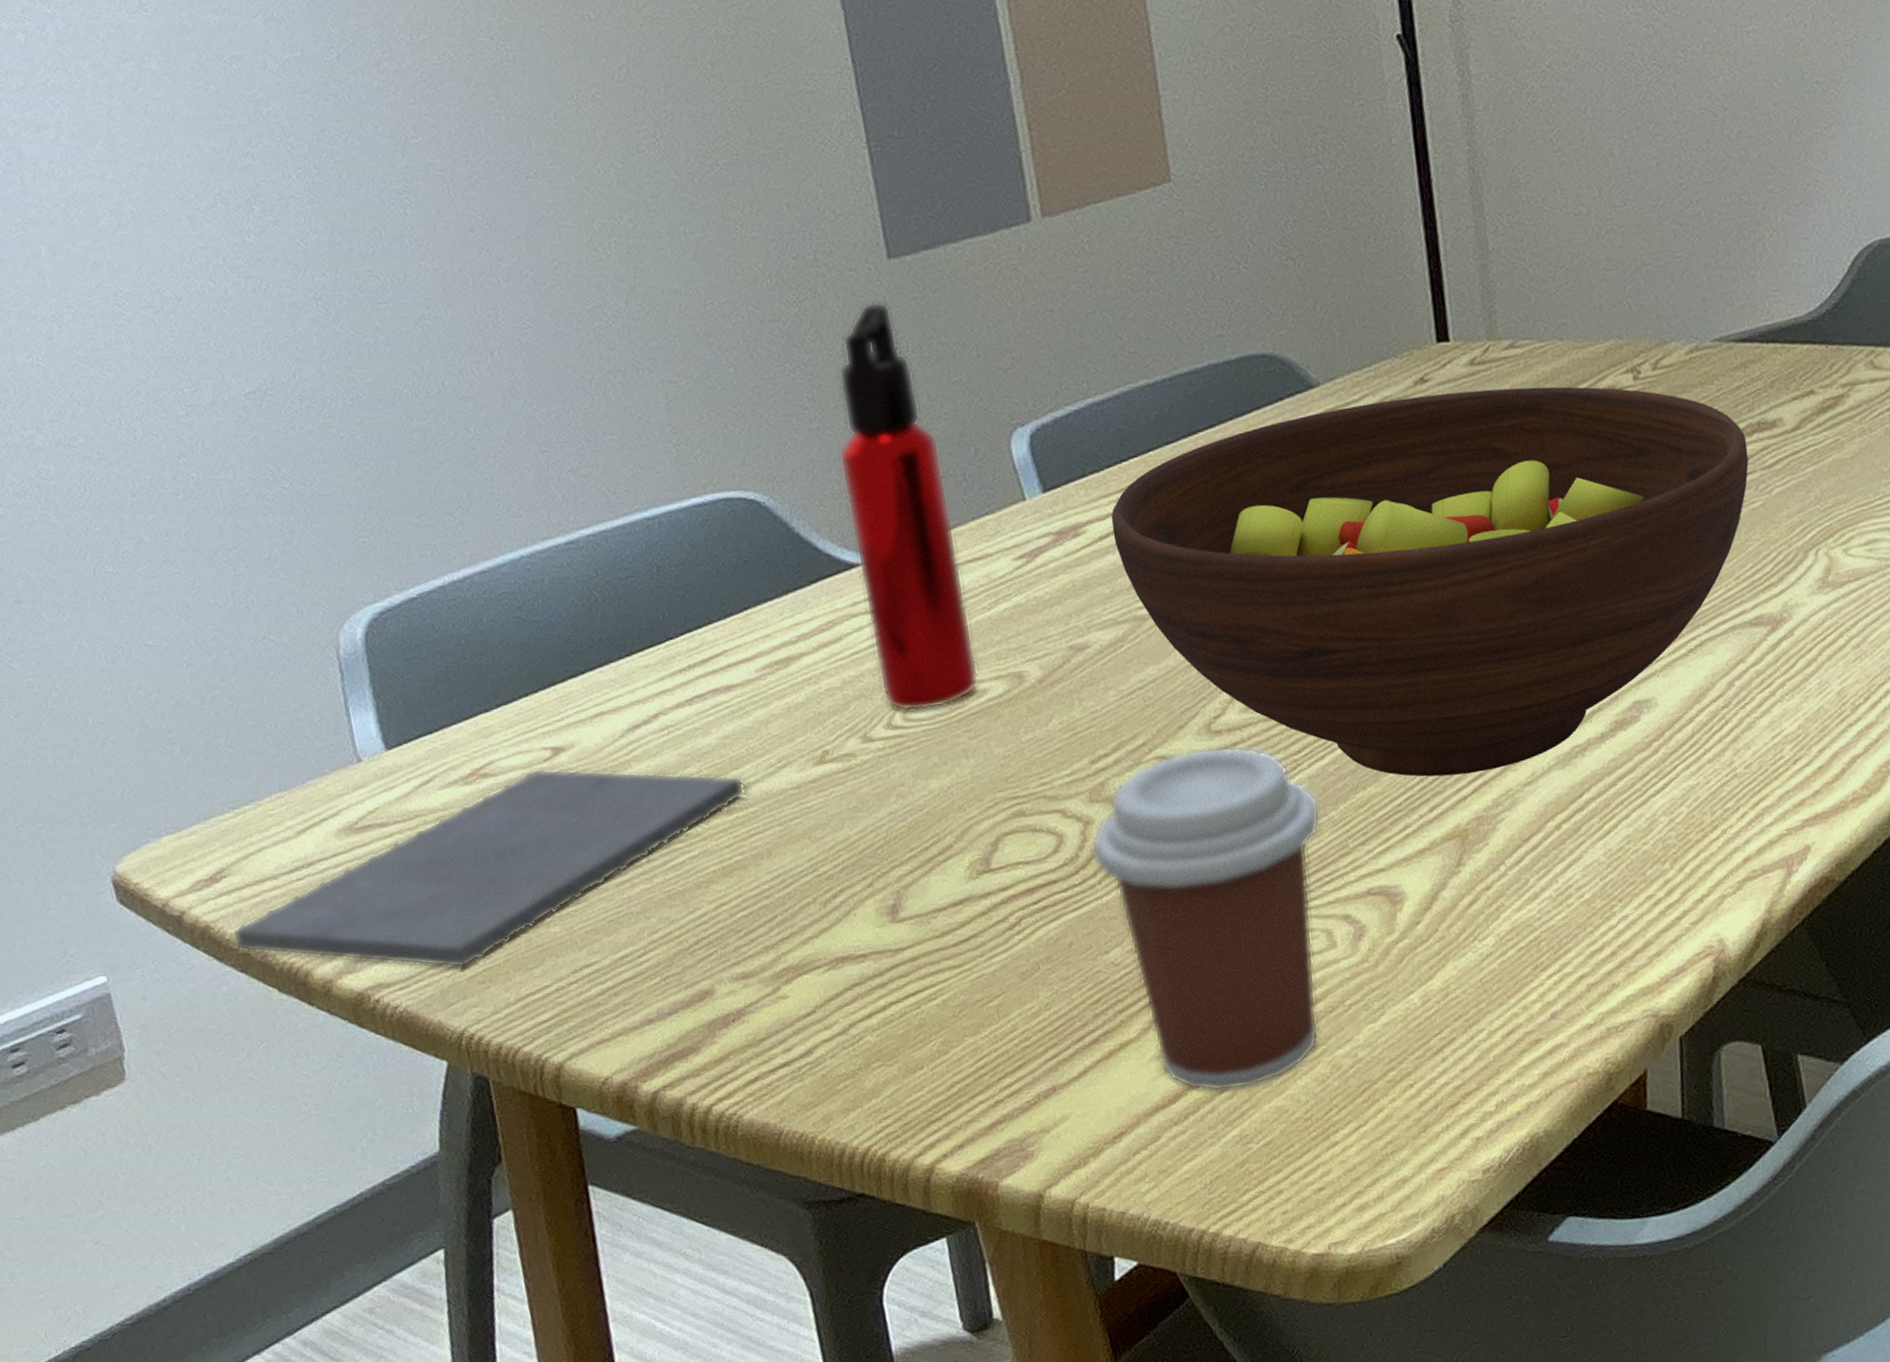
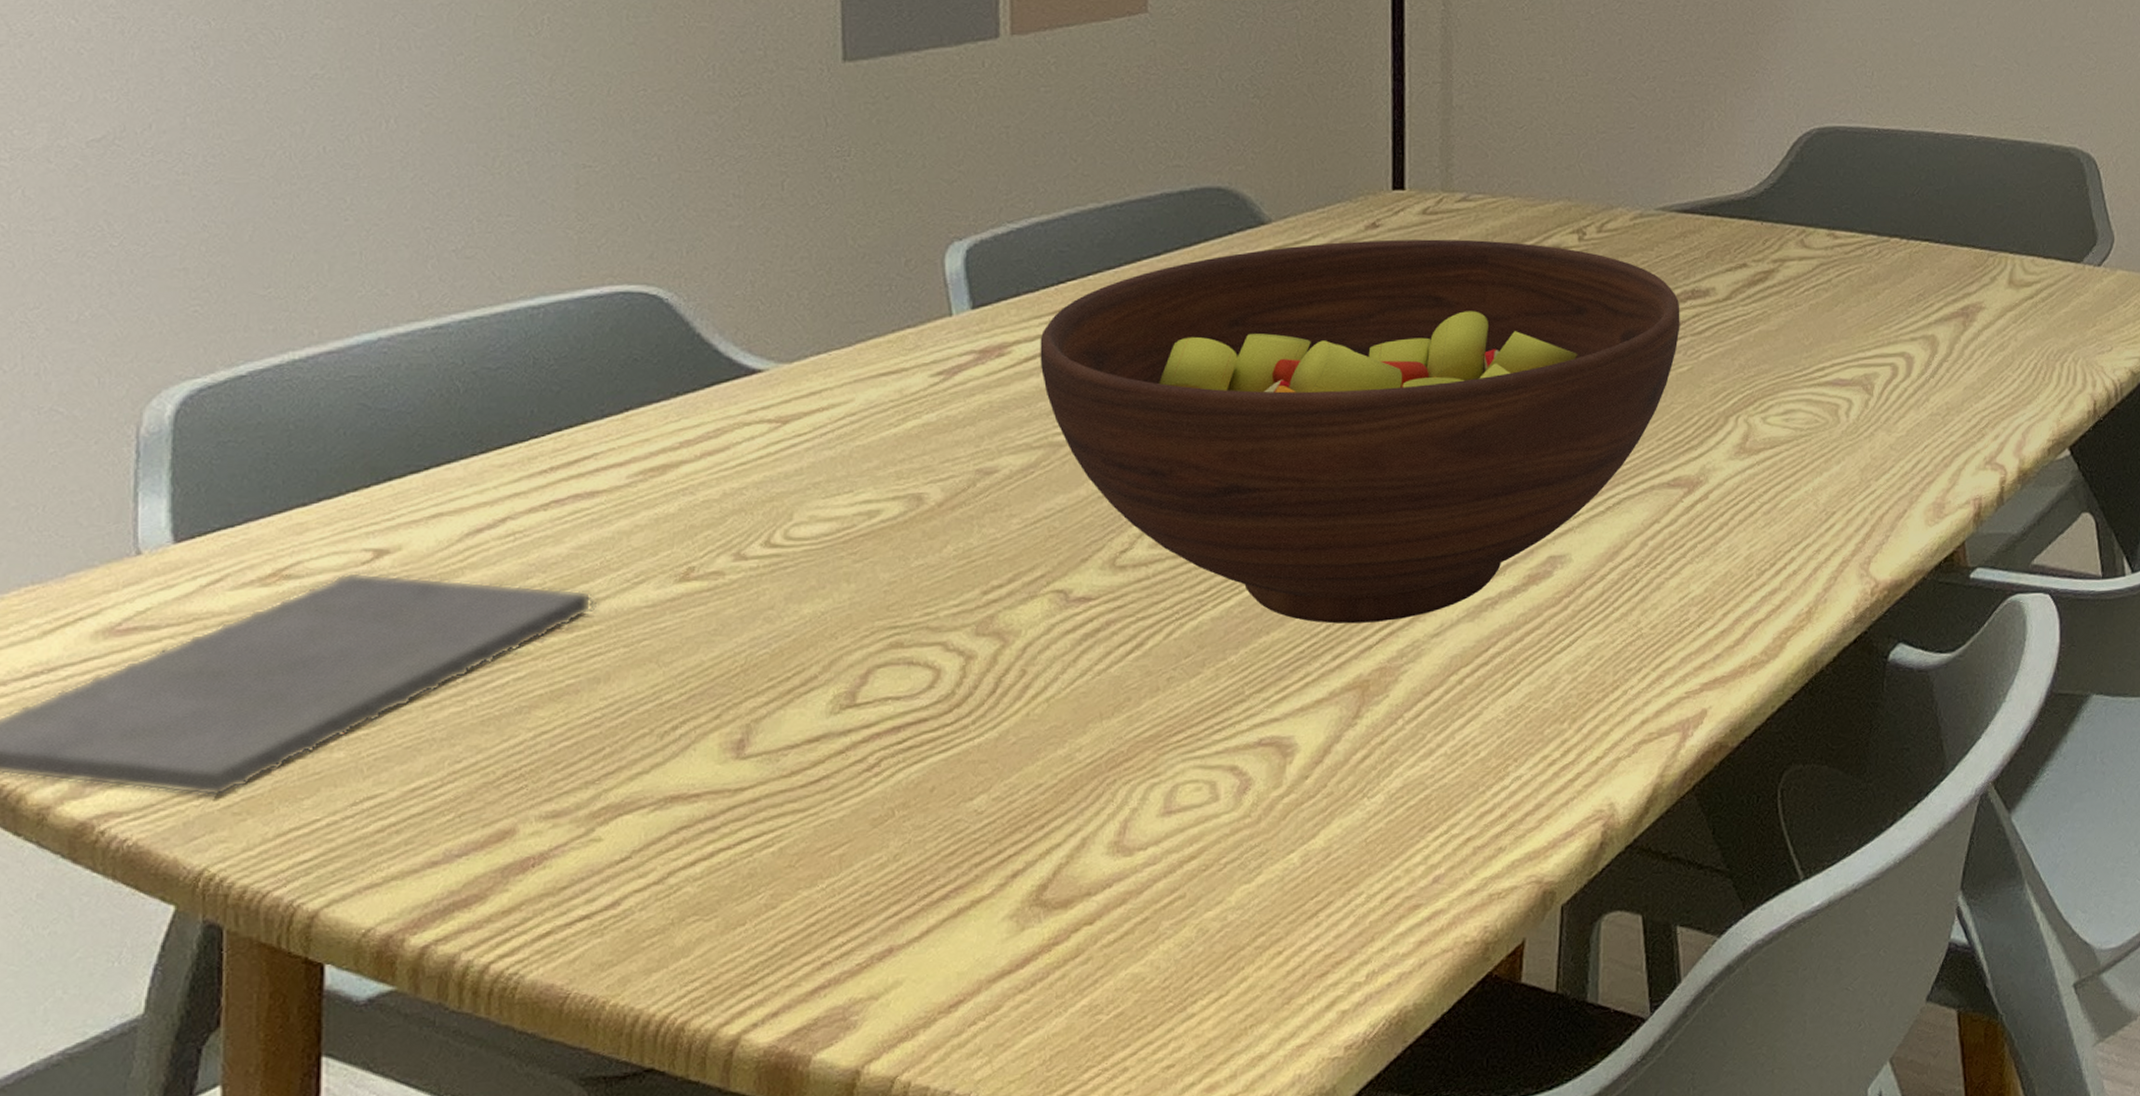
water bottle: present [838,301,979,712] -> none [758,103,875,530]
coffee cup: present [1091,746,1321,1092] -> none [970,582,1219,956]

